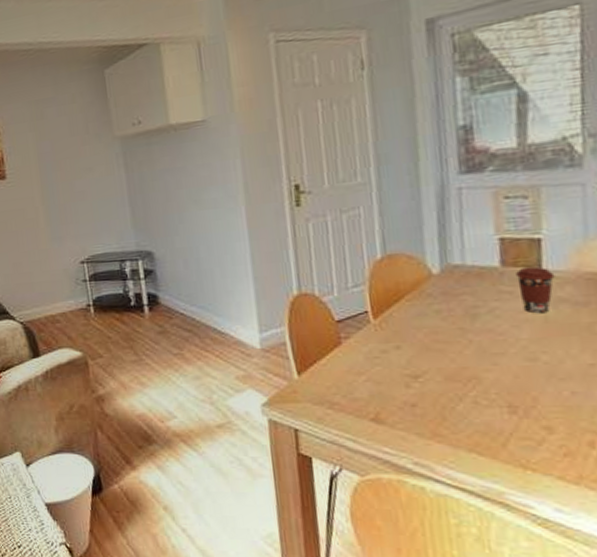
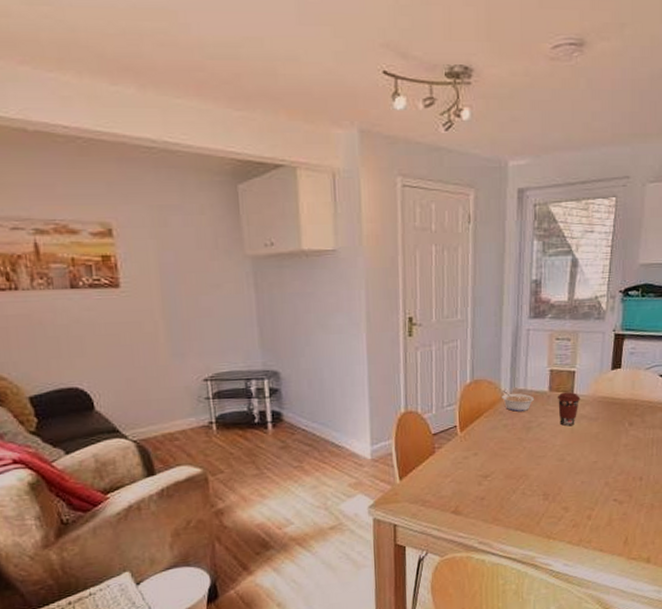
legume: none [429,265,480,294] -> present [502,389,535,412]

